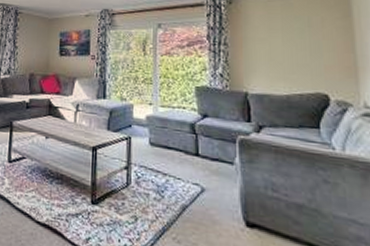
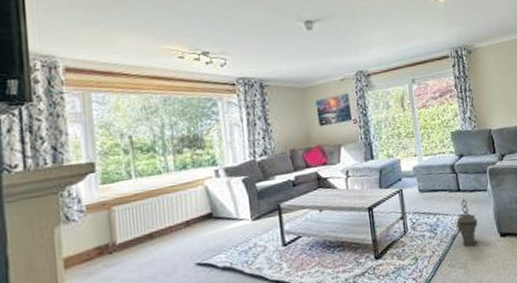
lantern: none [188,165,217,227] -> present [455,198,478,246]

